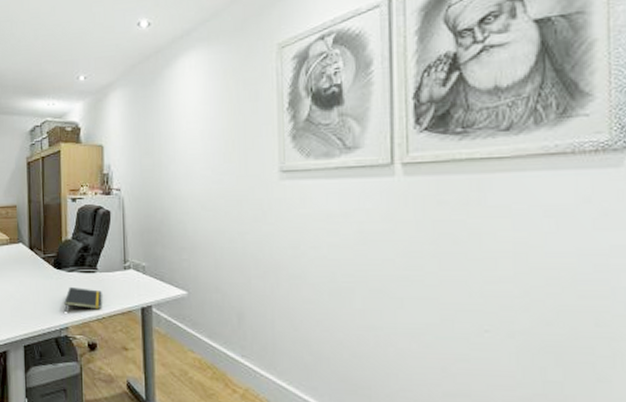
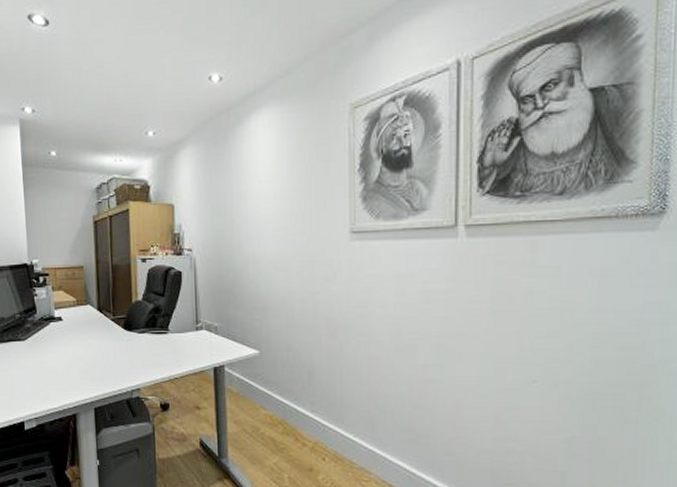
notepad: present [64,287,102,312] -> none [135,349,174,373]

